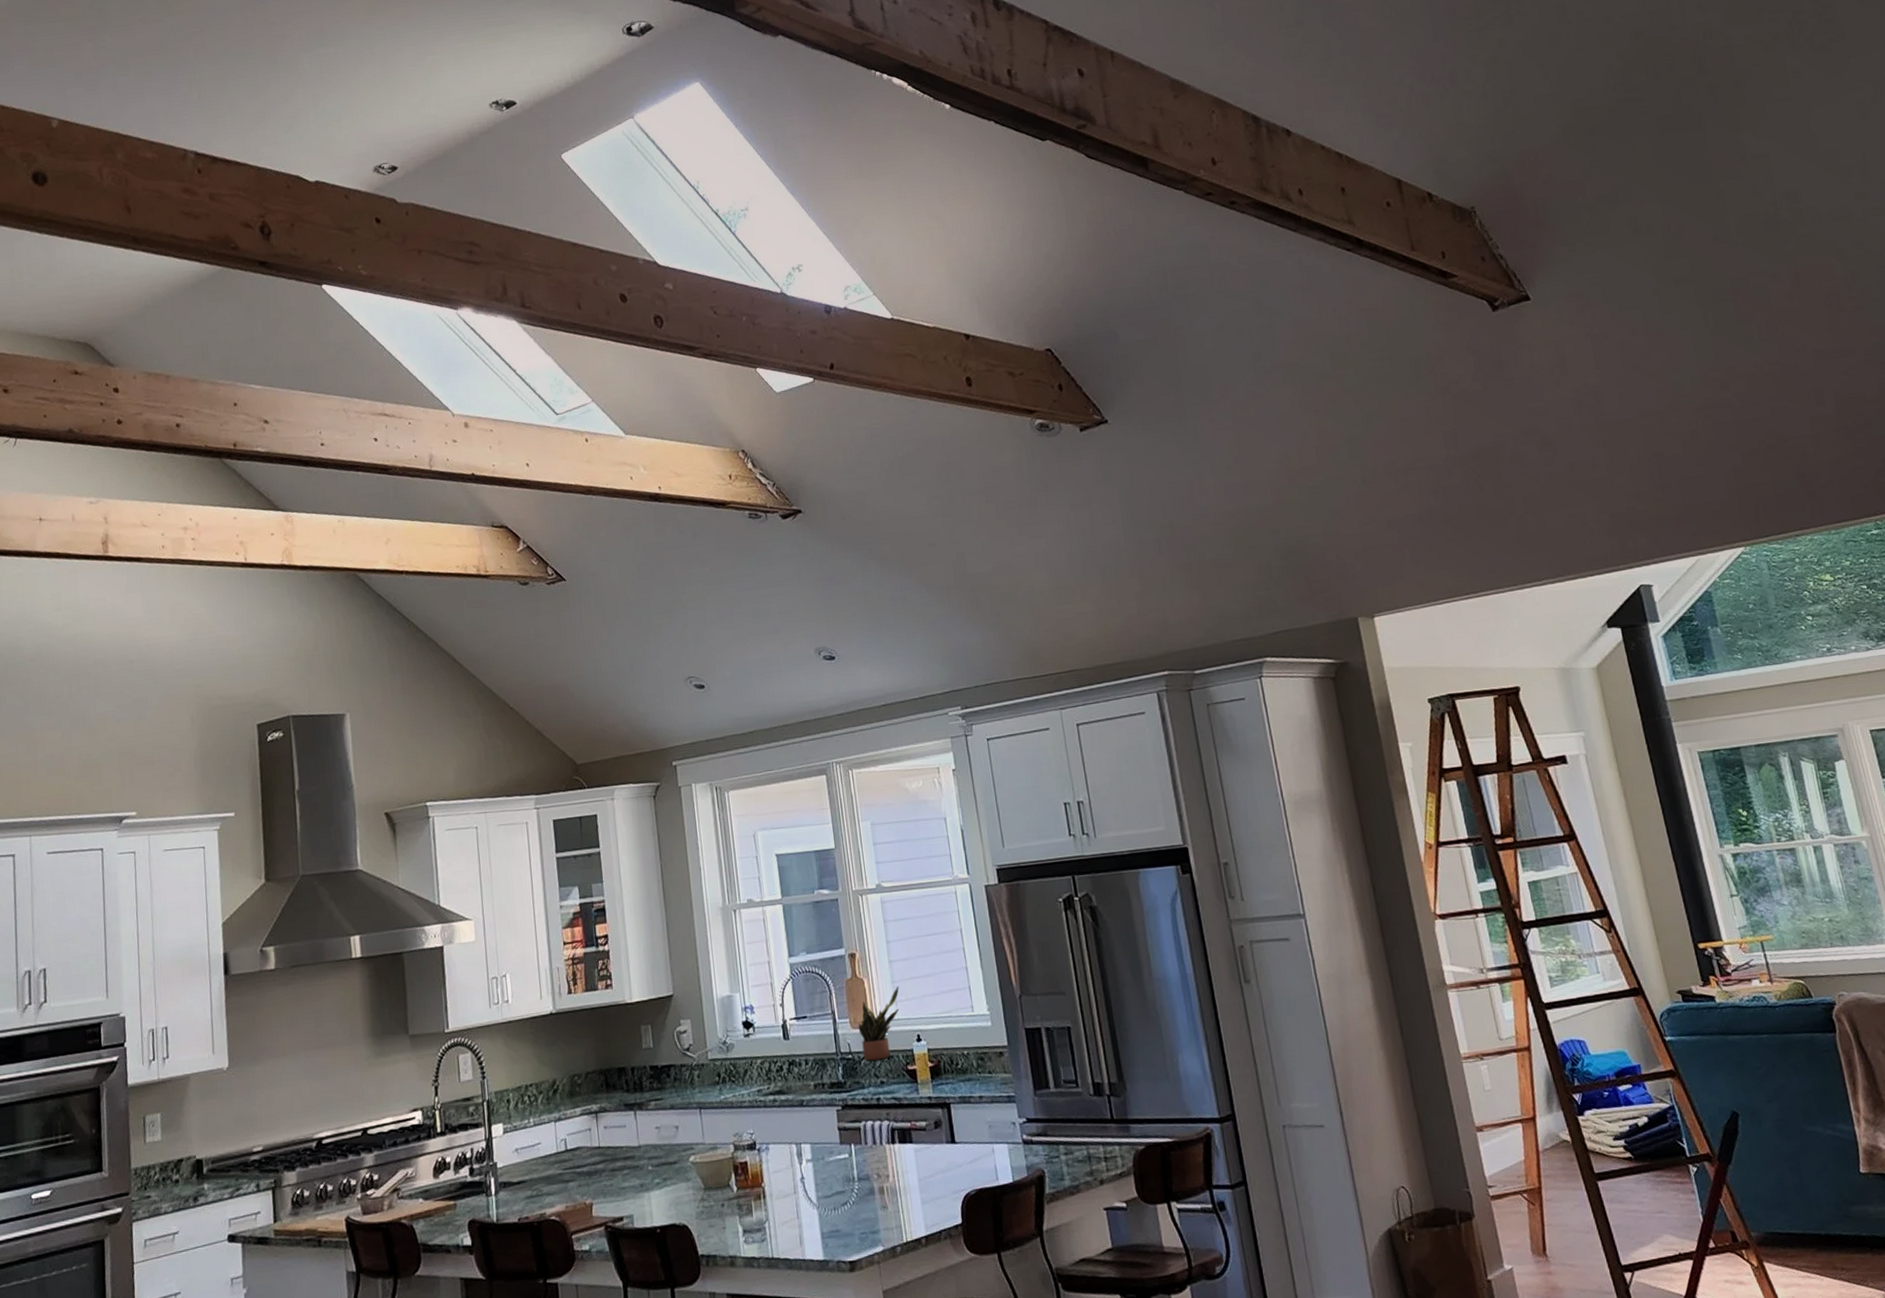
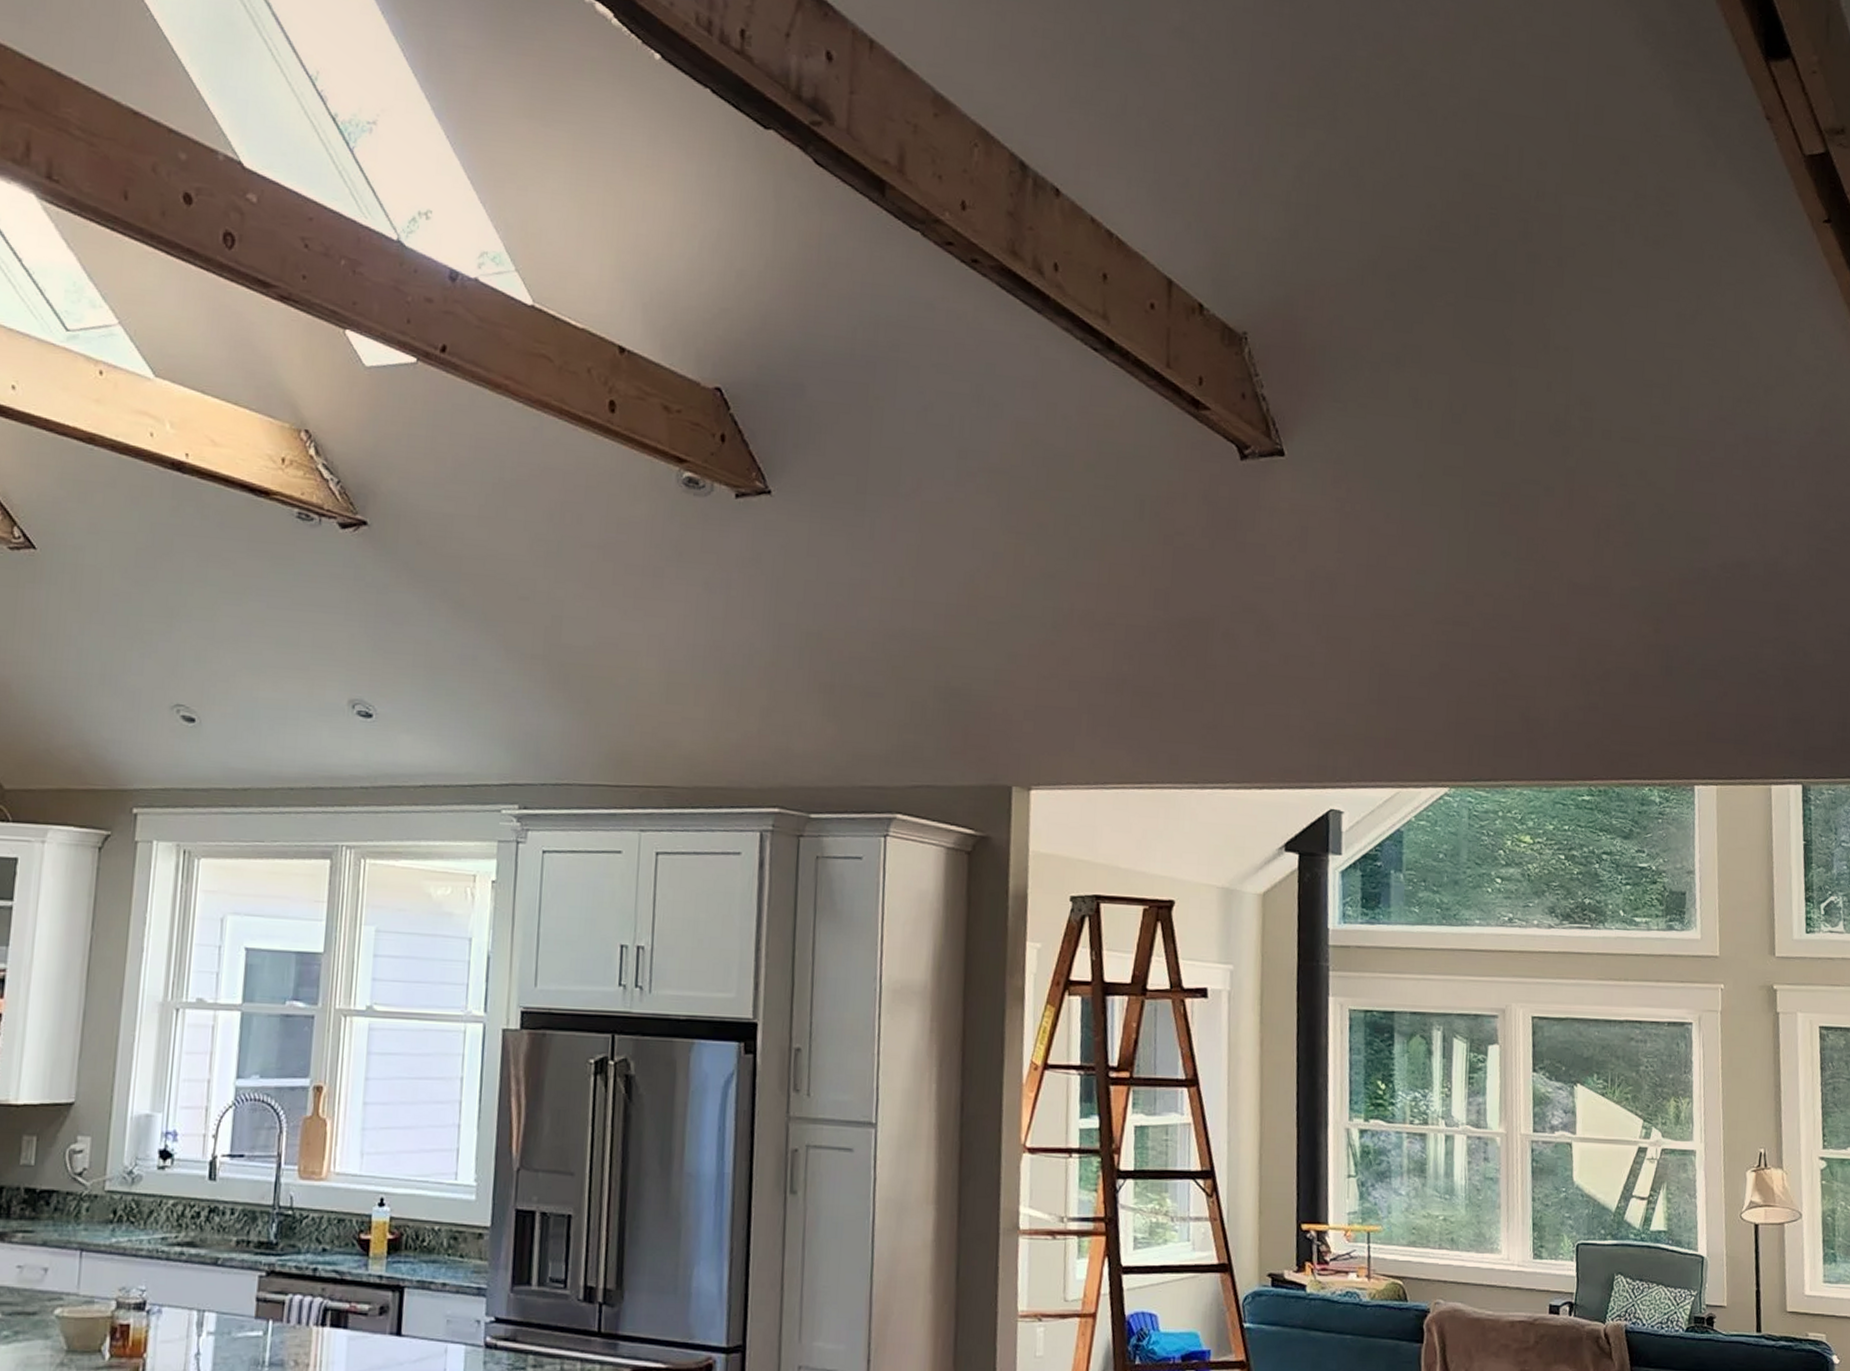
potted plant: present [858,985,899,1061] -> none [307,1134,370,1222]

